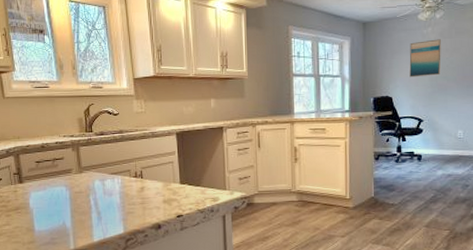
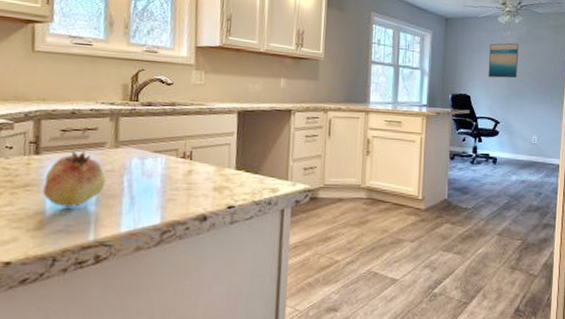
fruit: none [29,177,76,224] -> present [42,151,106,207]

